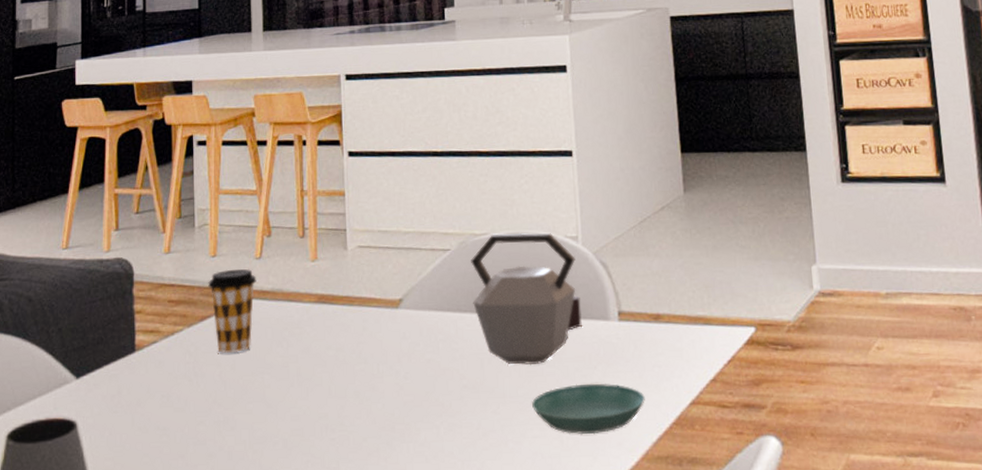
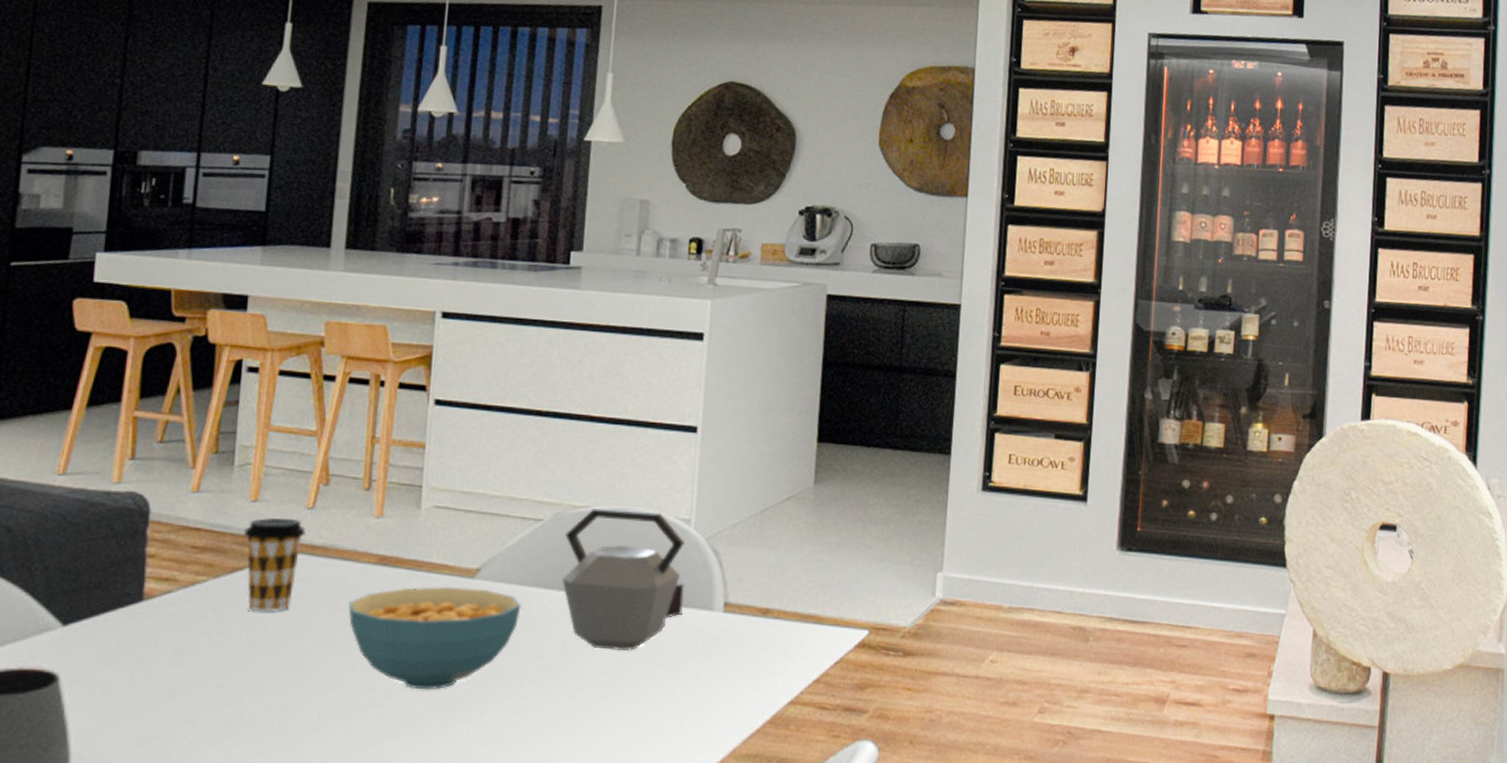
cereal bowl: none [298,317,441,414] -> present [348,586,521,690]
saucer: present [532,383,645,435] -> none [615,674,741,728]

